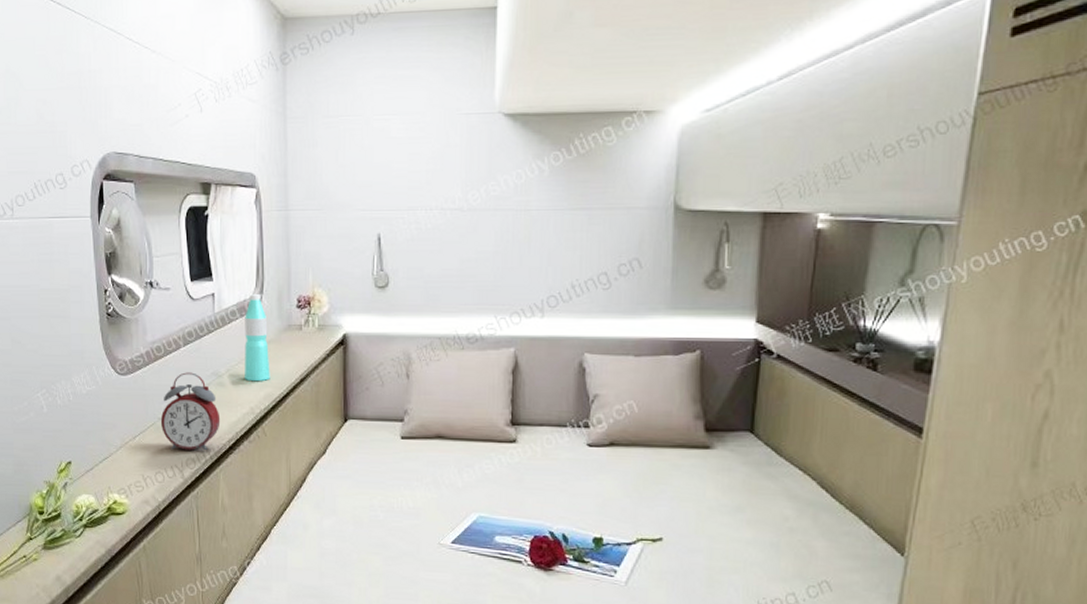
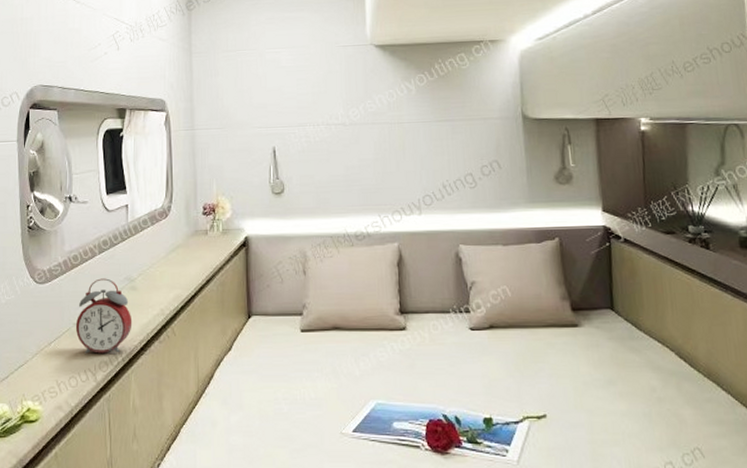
water bottle: present [245,294,270,382] -> none [155,204,179,285]

